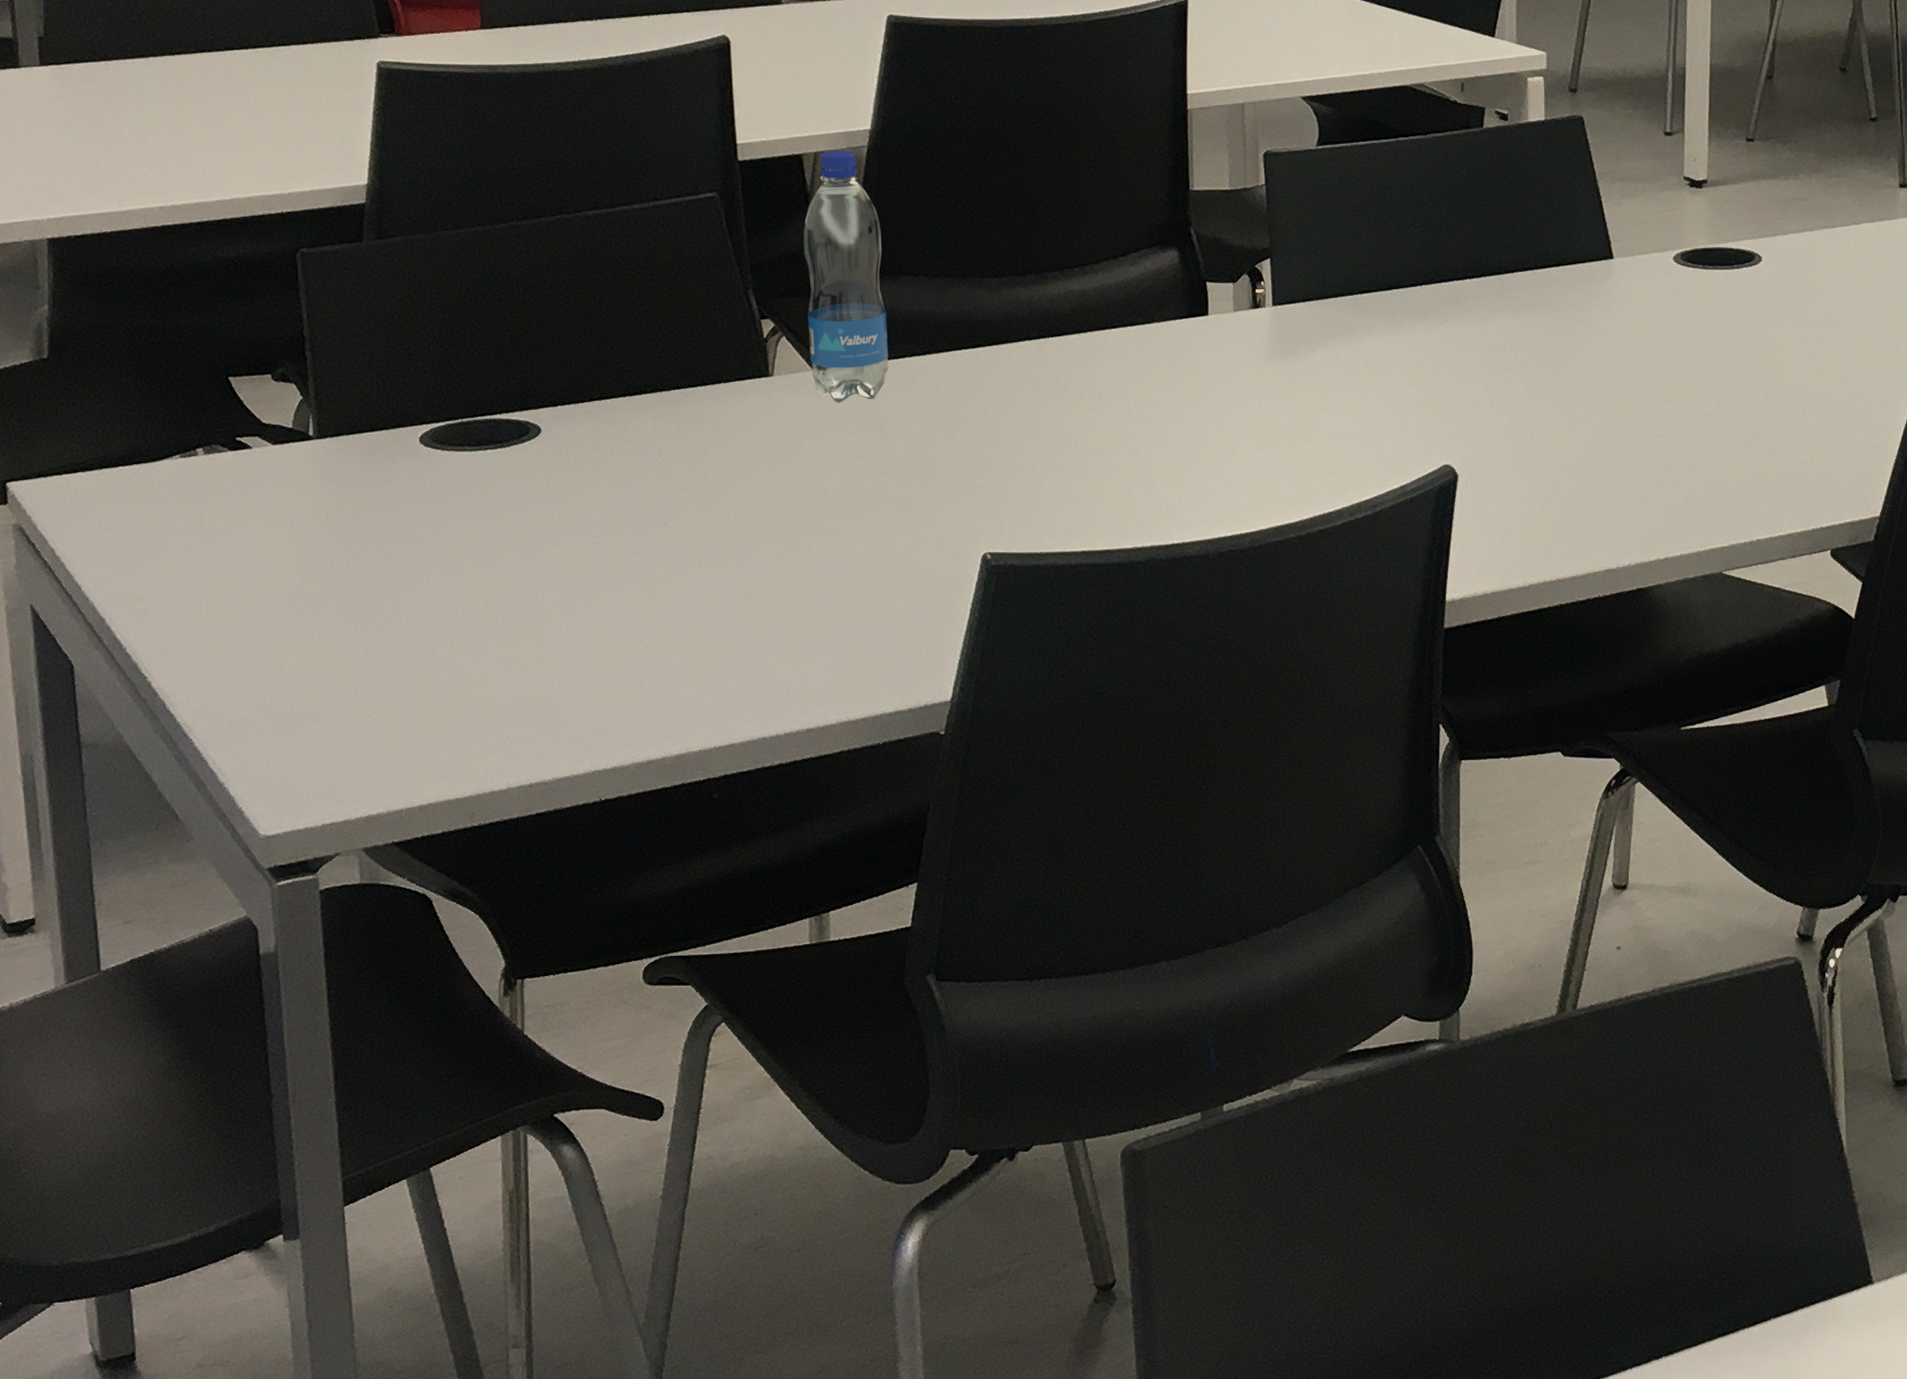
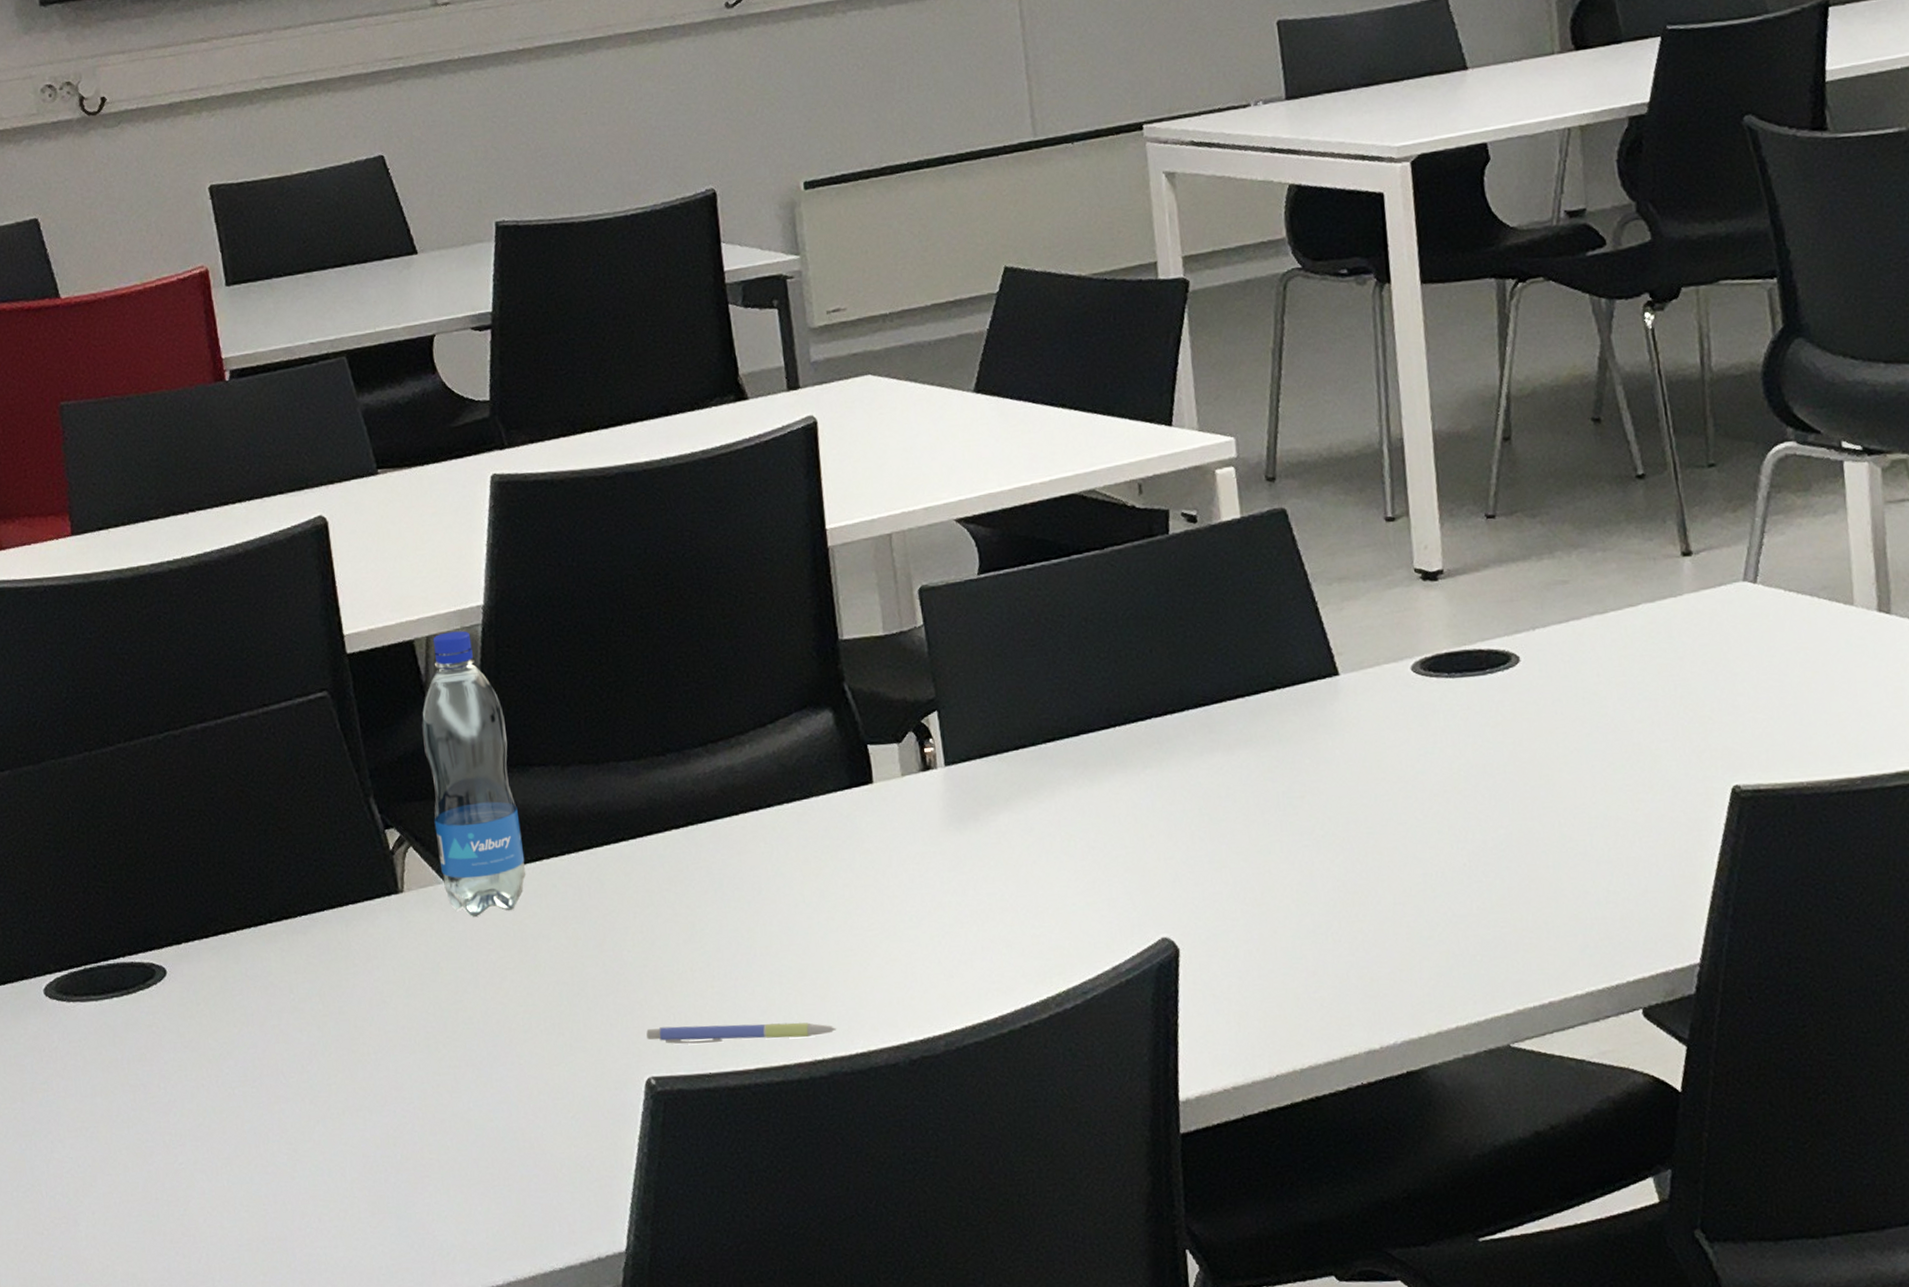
pen: none [986,510,1157,528] -> present [646,1022,837,1045]

